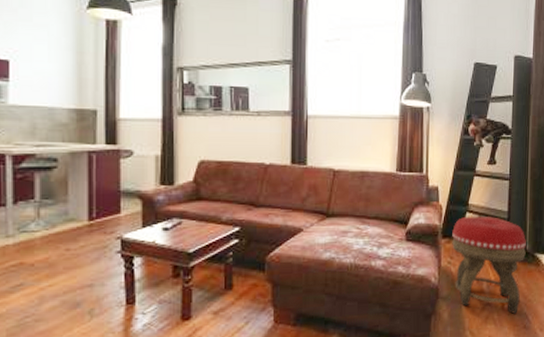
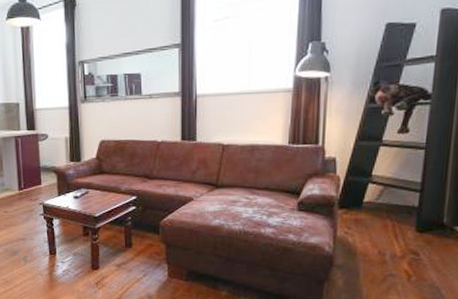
footstool: present [452,216,526,314] -> none [350,187,444,287]

